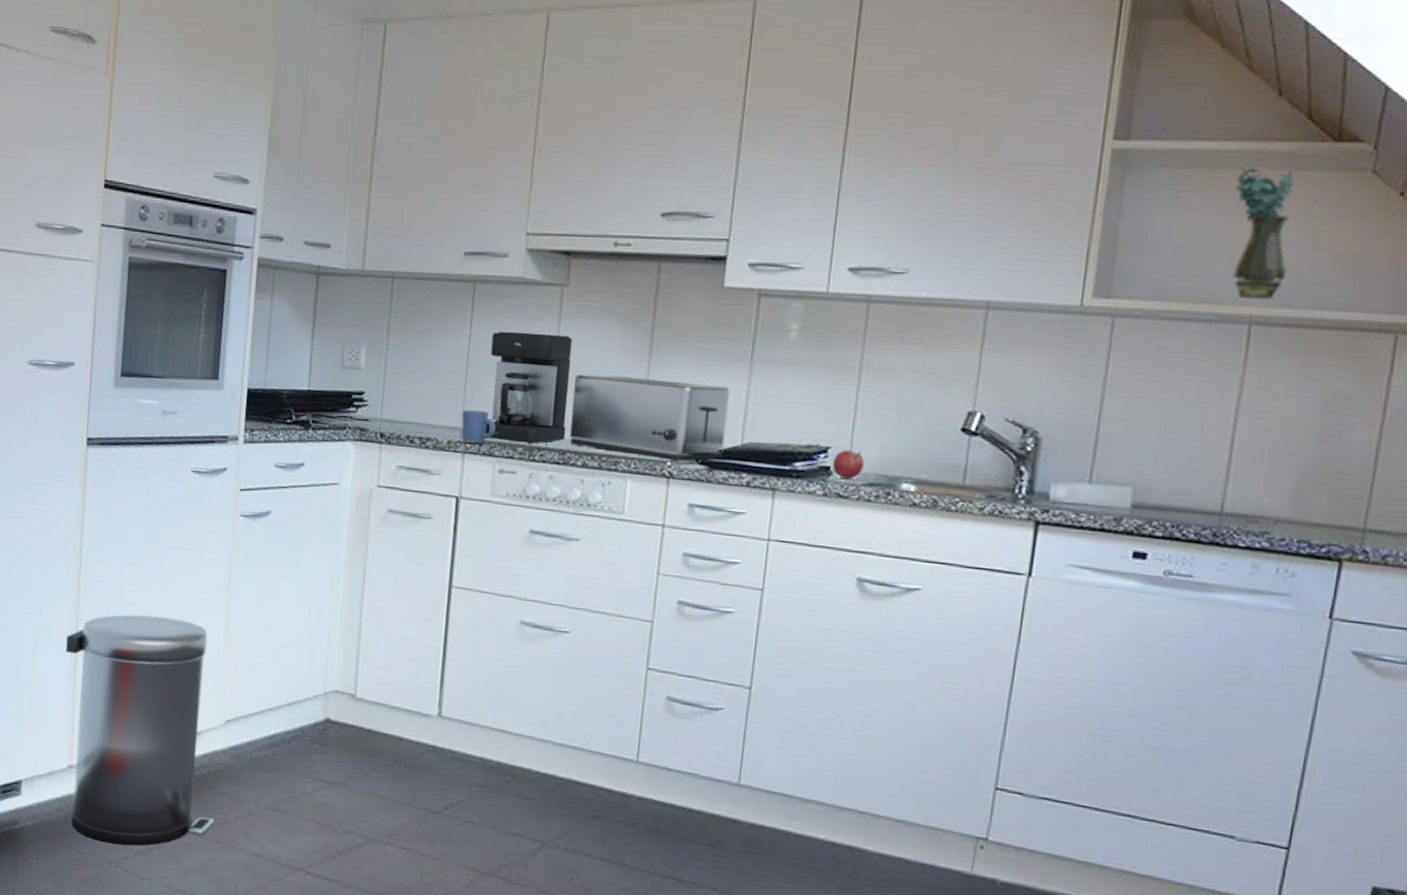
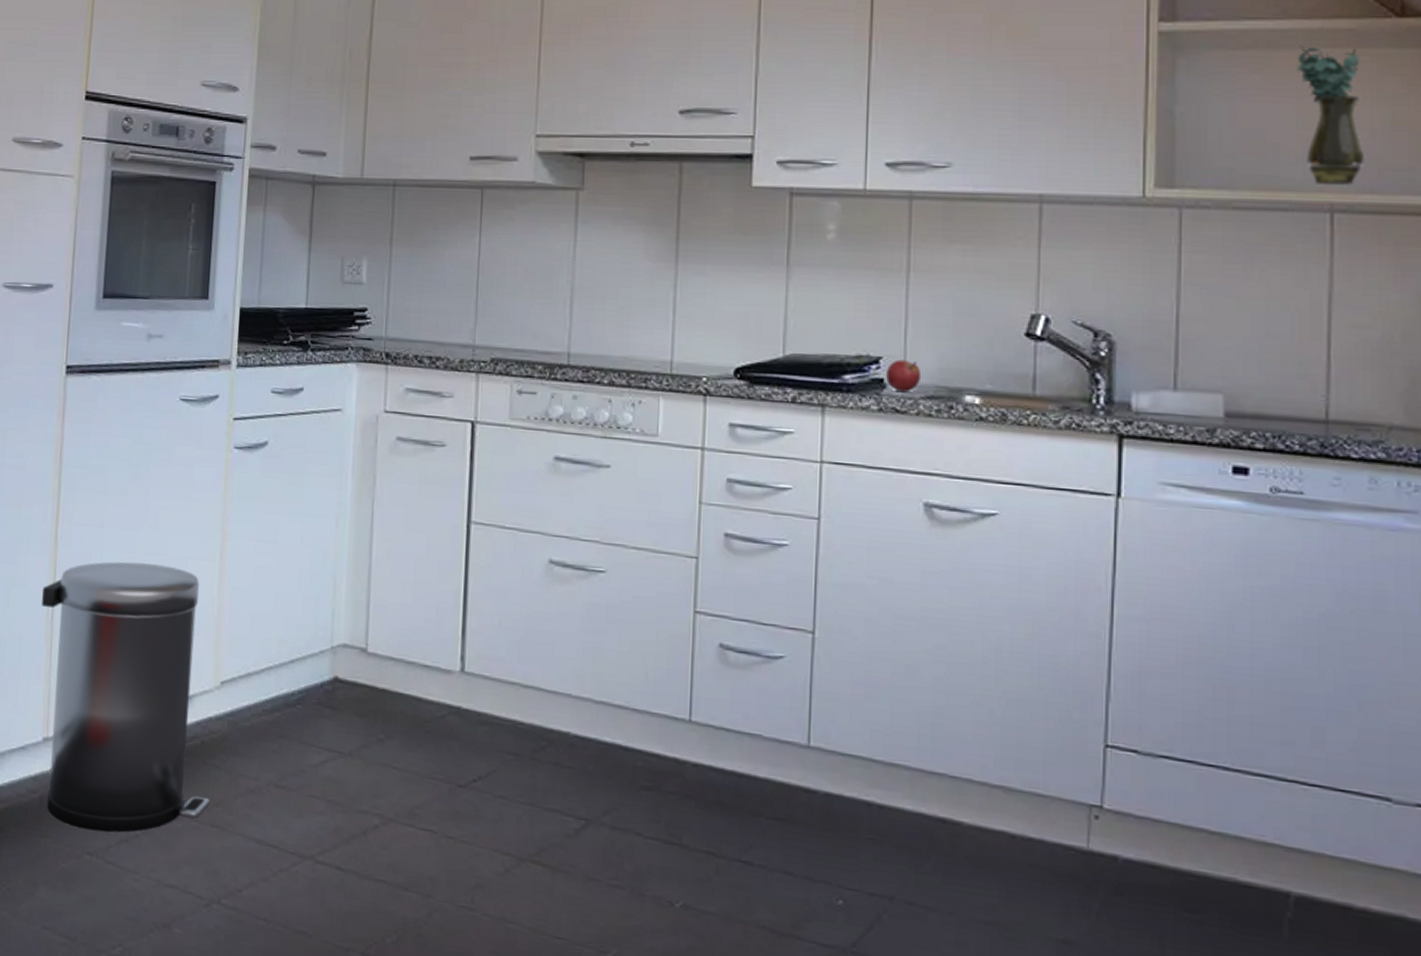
mug: present [461,410,495,444] -> none [474,325,511,362]
coffee maker: present [485,331,572,444] -> none [500,239,591,361]
toaster: present [570,374,730,462] -> none [594,283,766,377]

